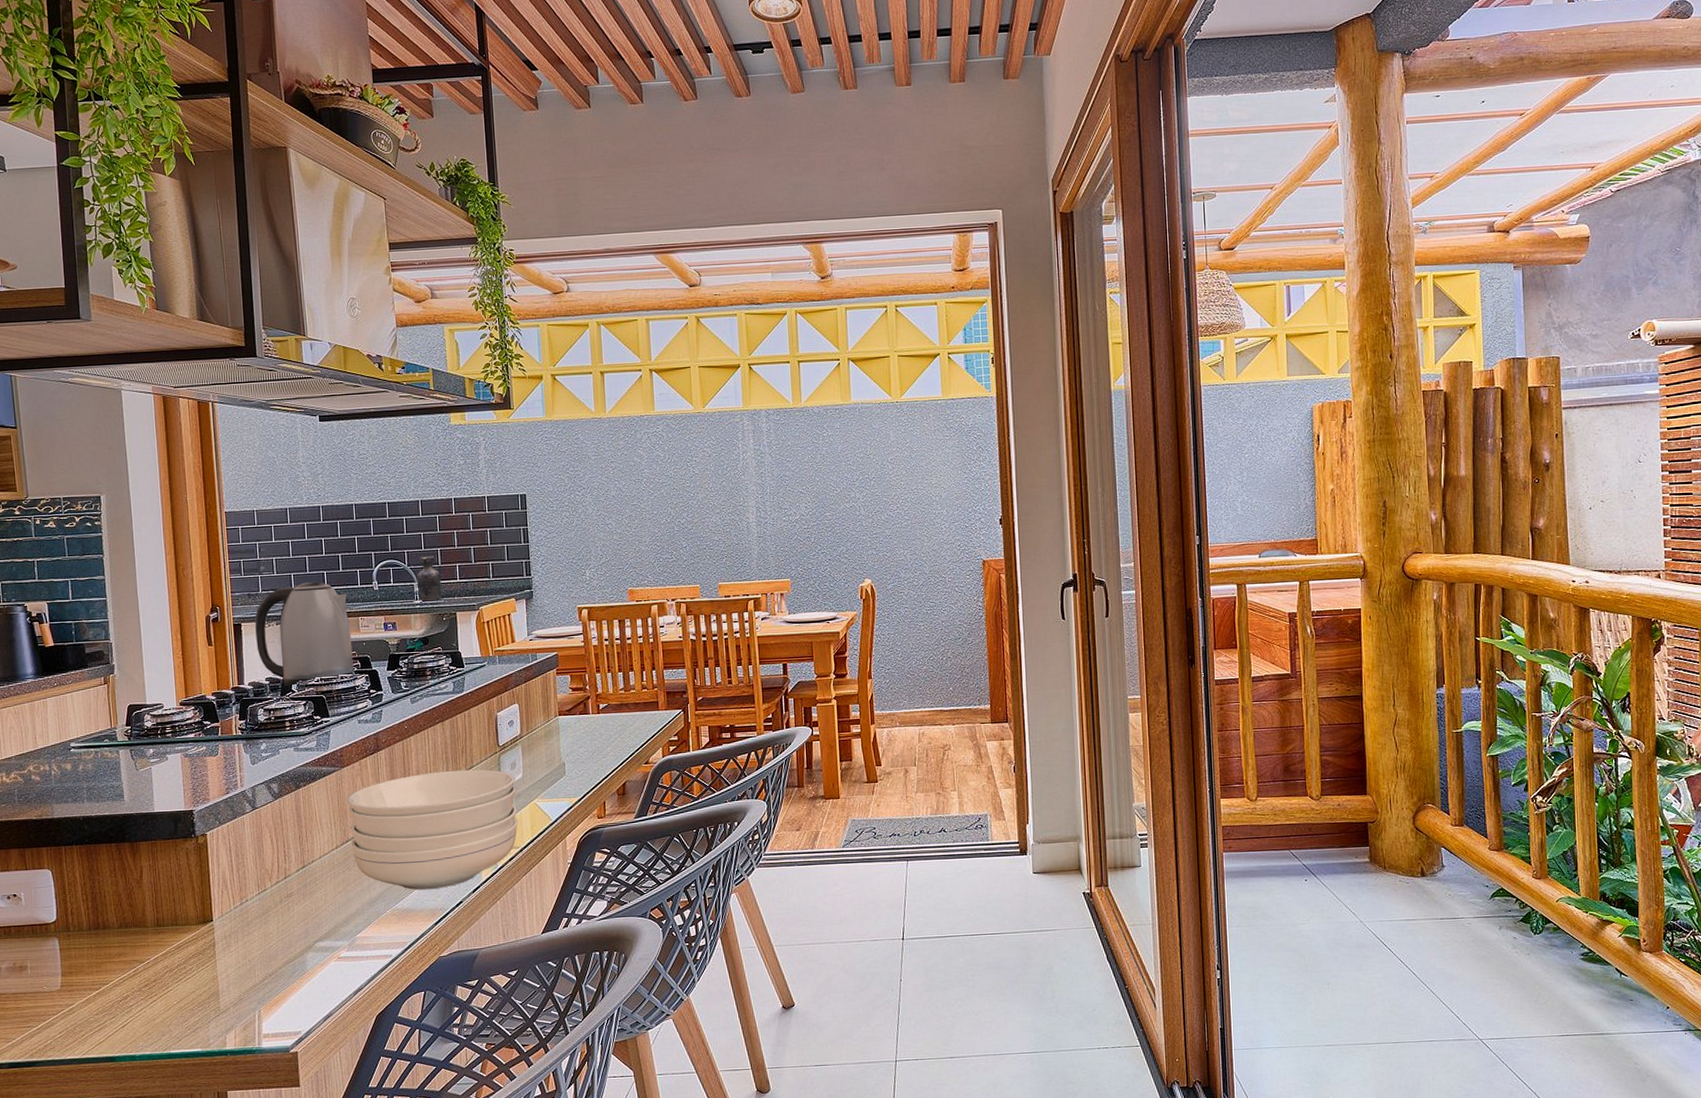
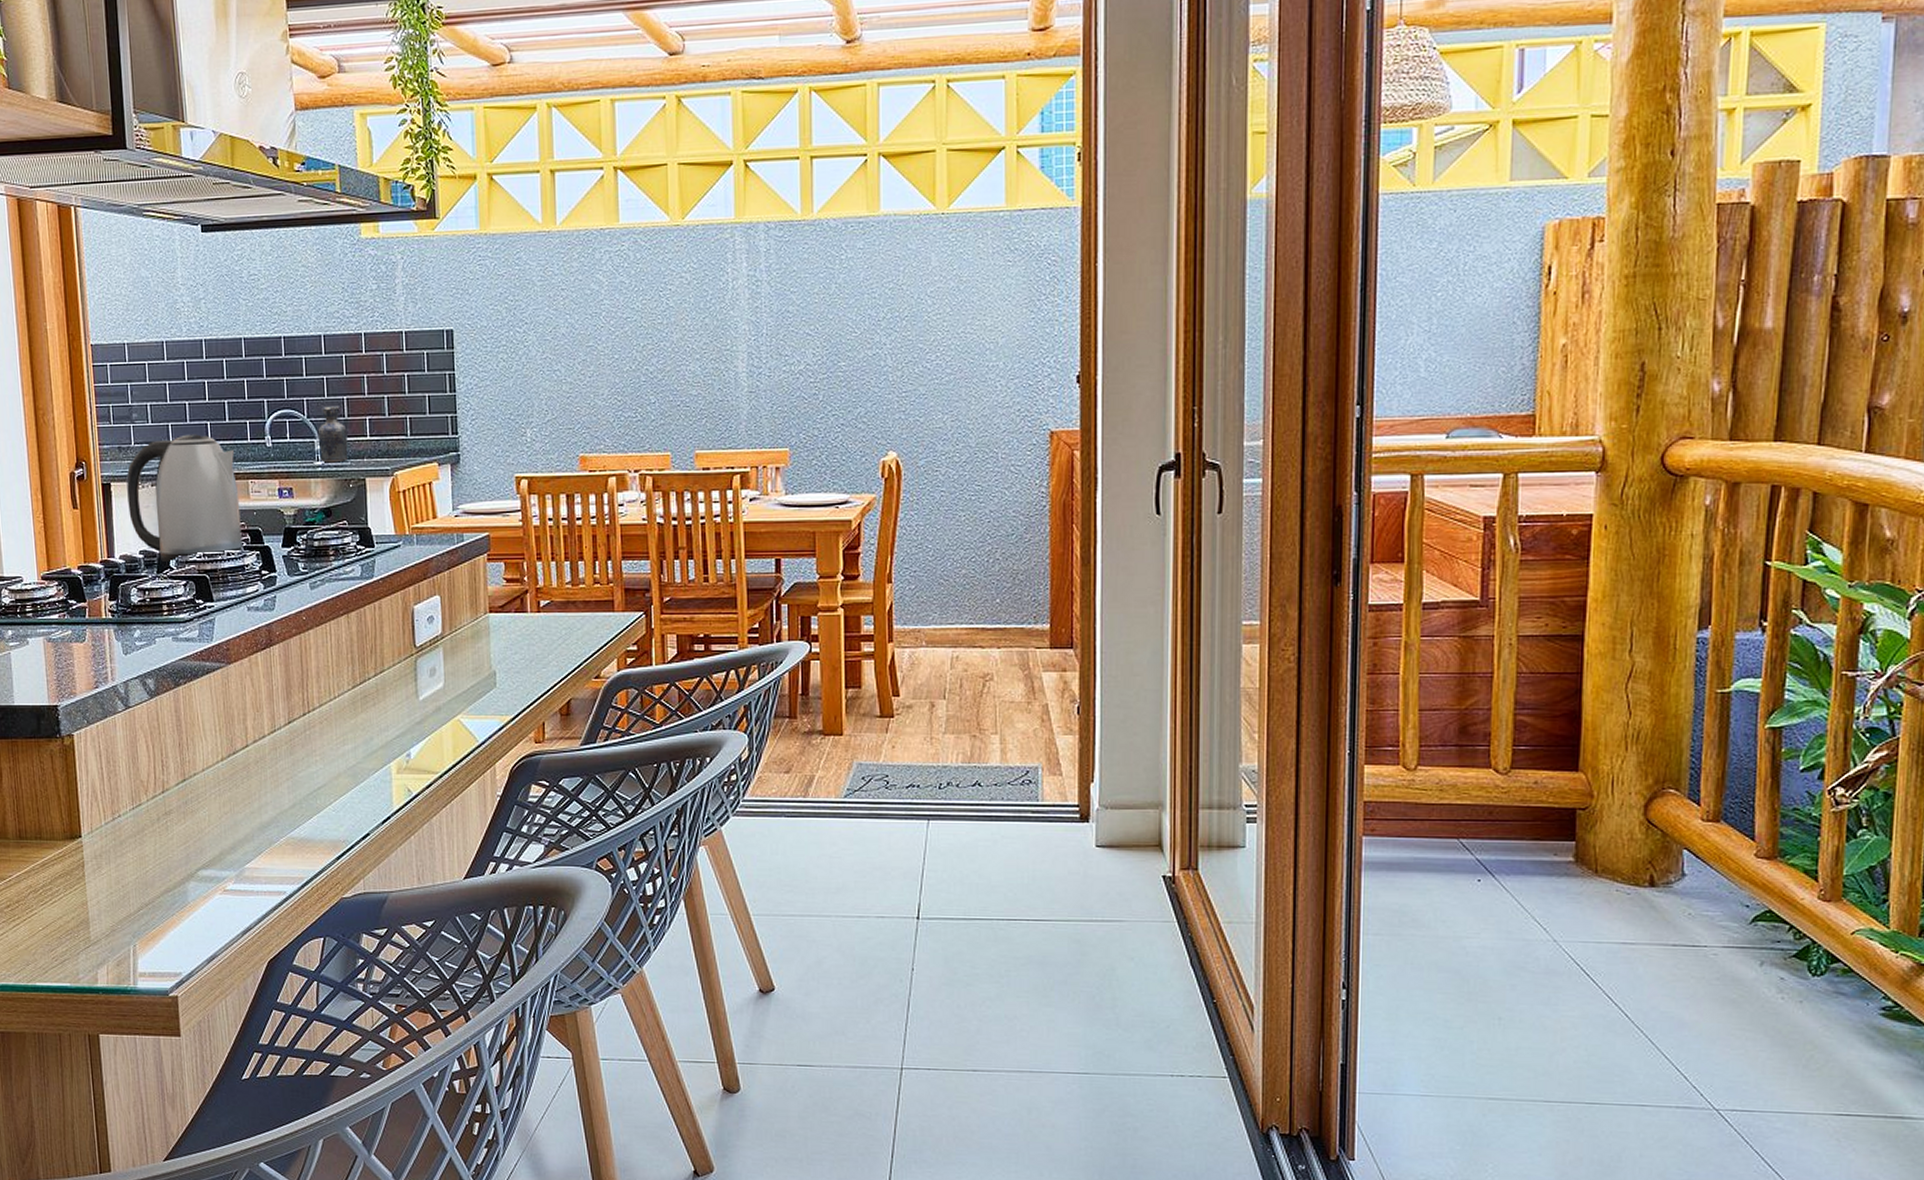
bowl: present [347,769,518,890] -> none [234,674,438,817]

